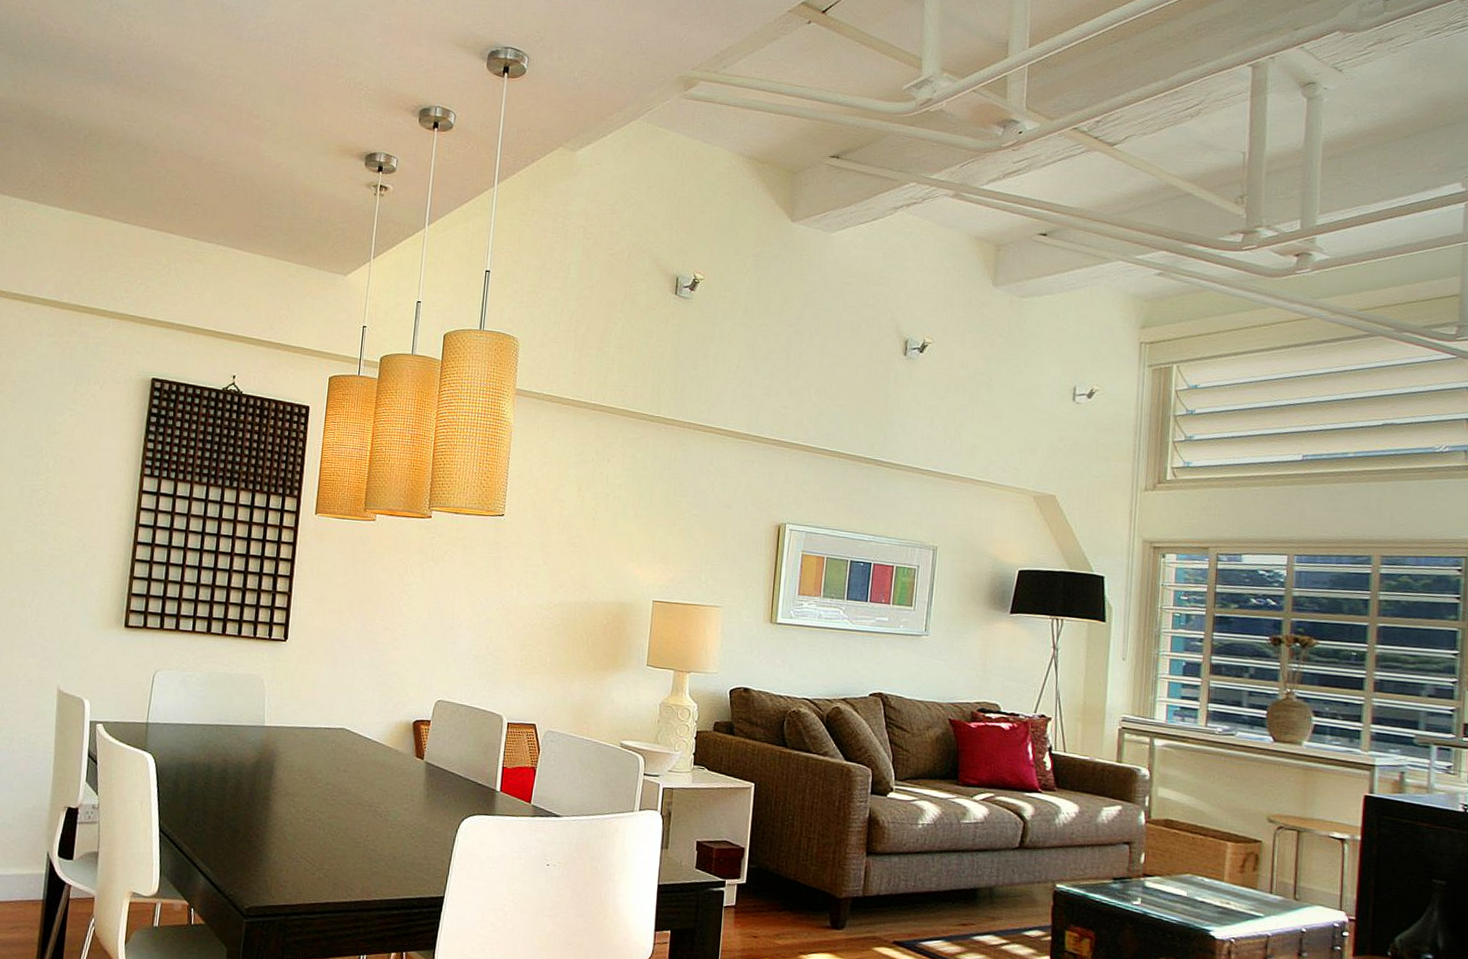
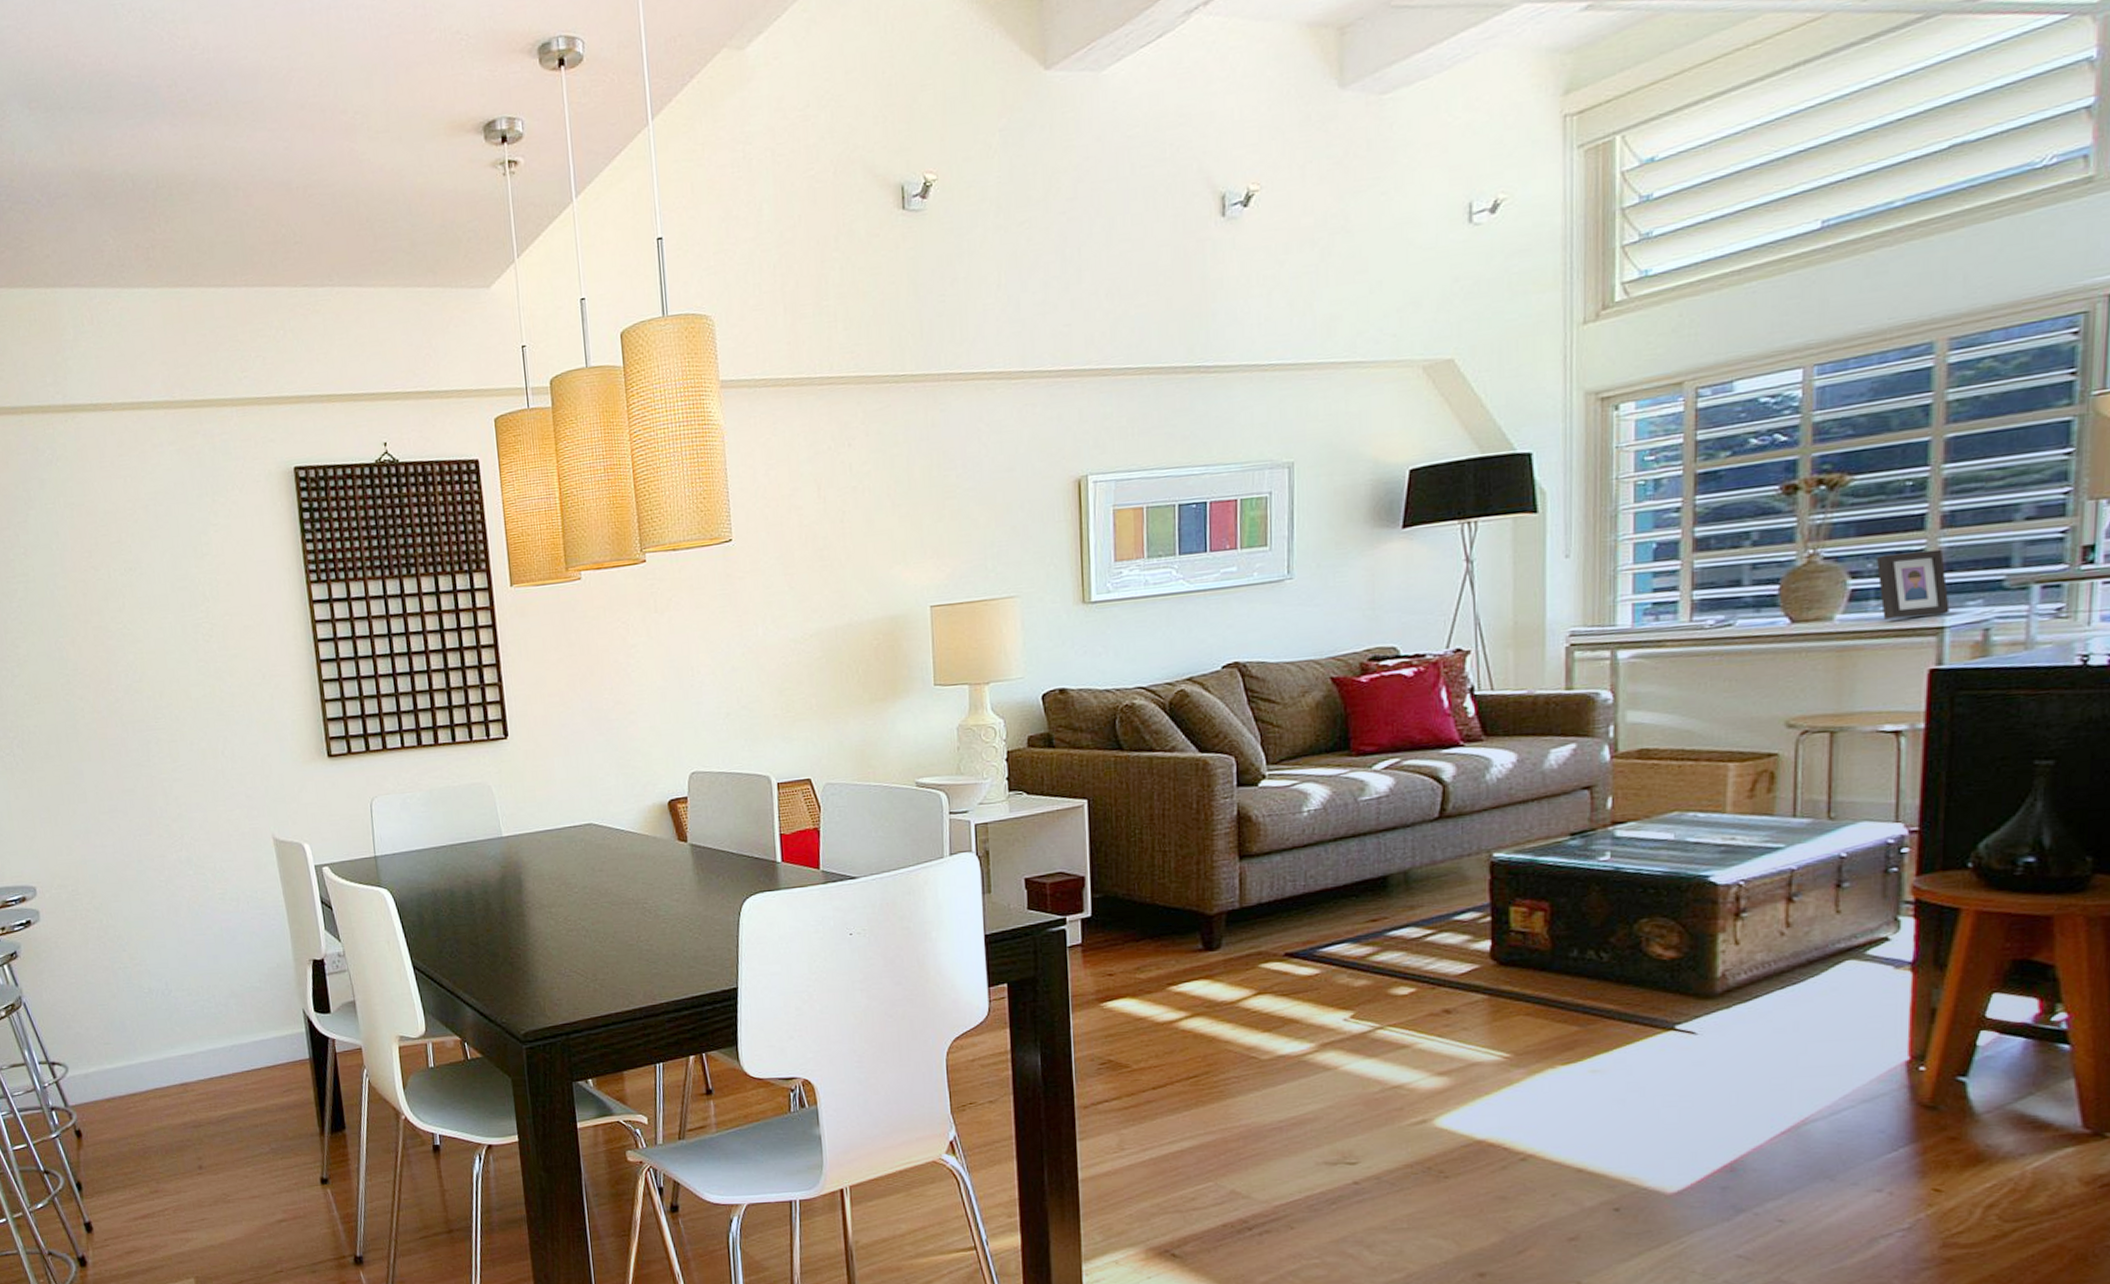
picture frame: none [1332,703,1379,756] -> present [1877,549,1950,620]

